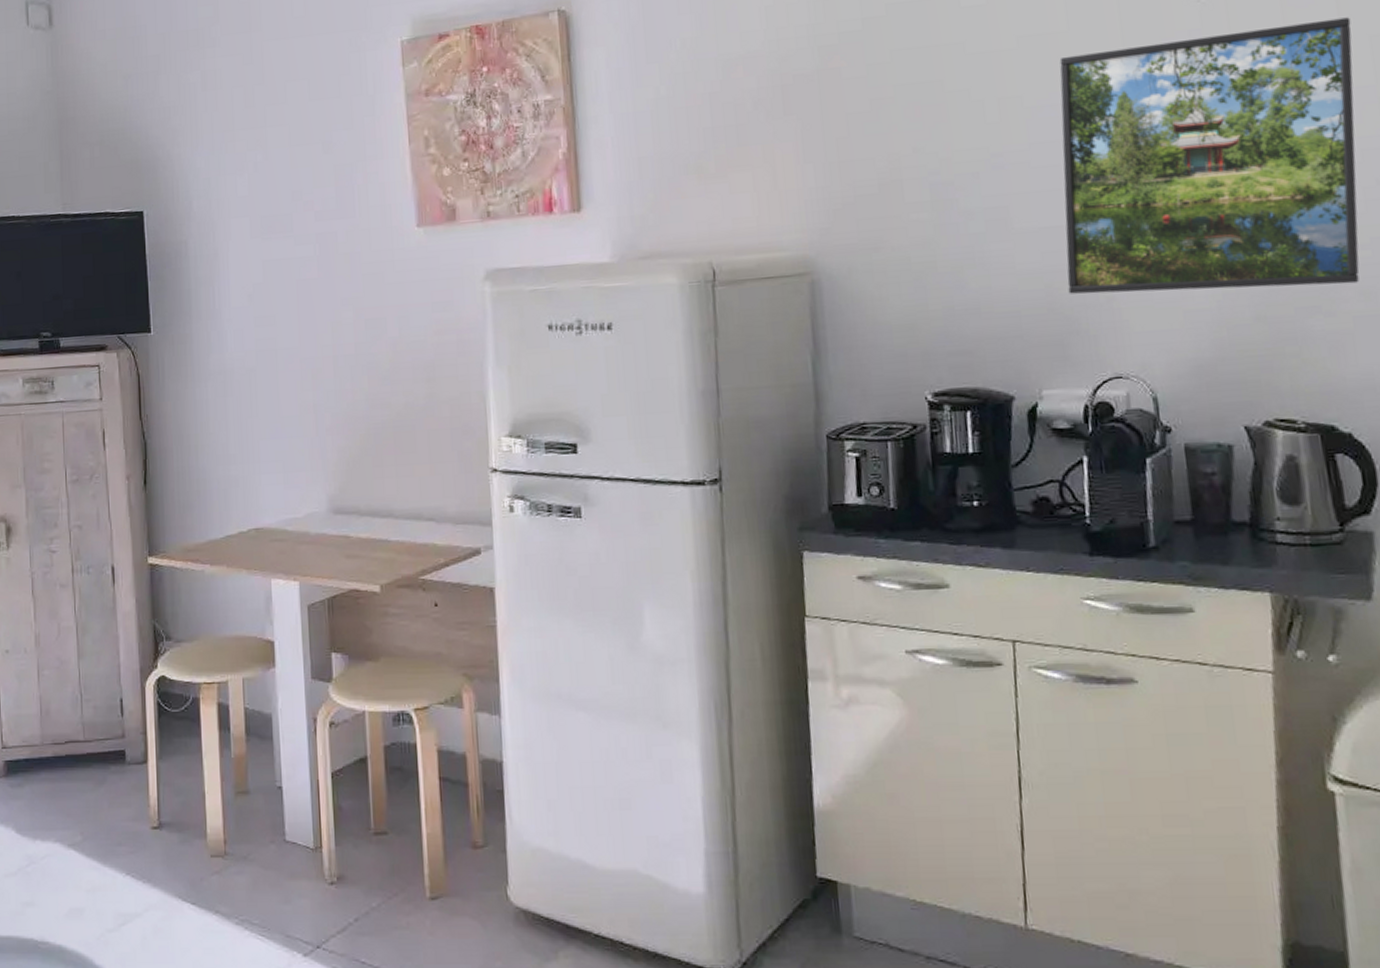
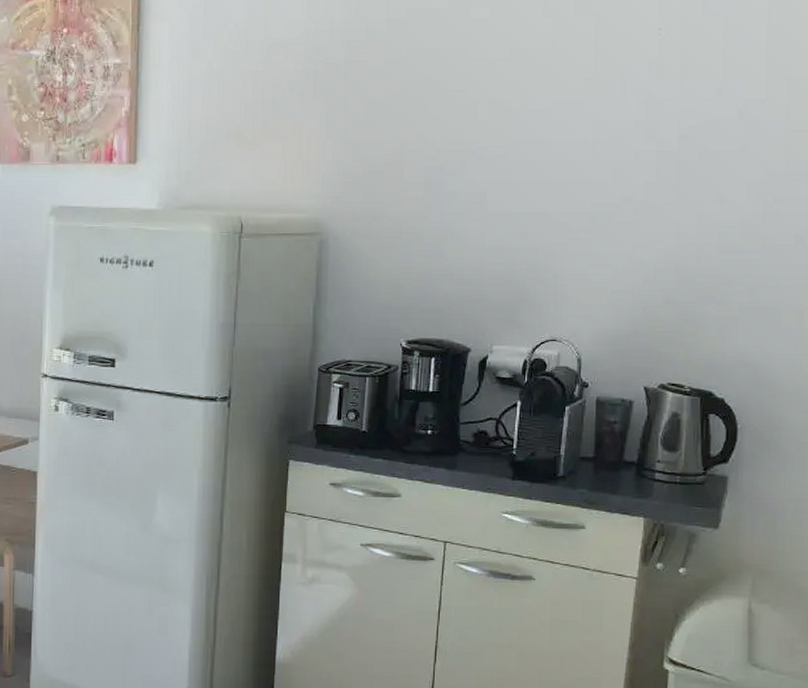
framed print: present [1059,17,1360,294] -> none [524,61,776,280]

